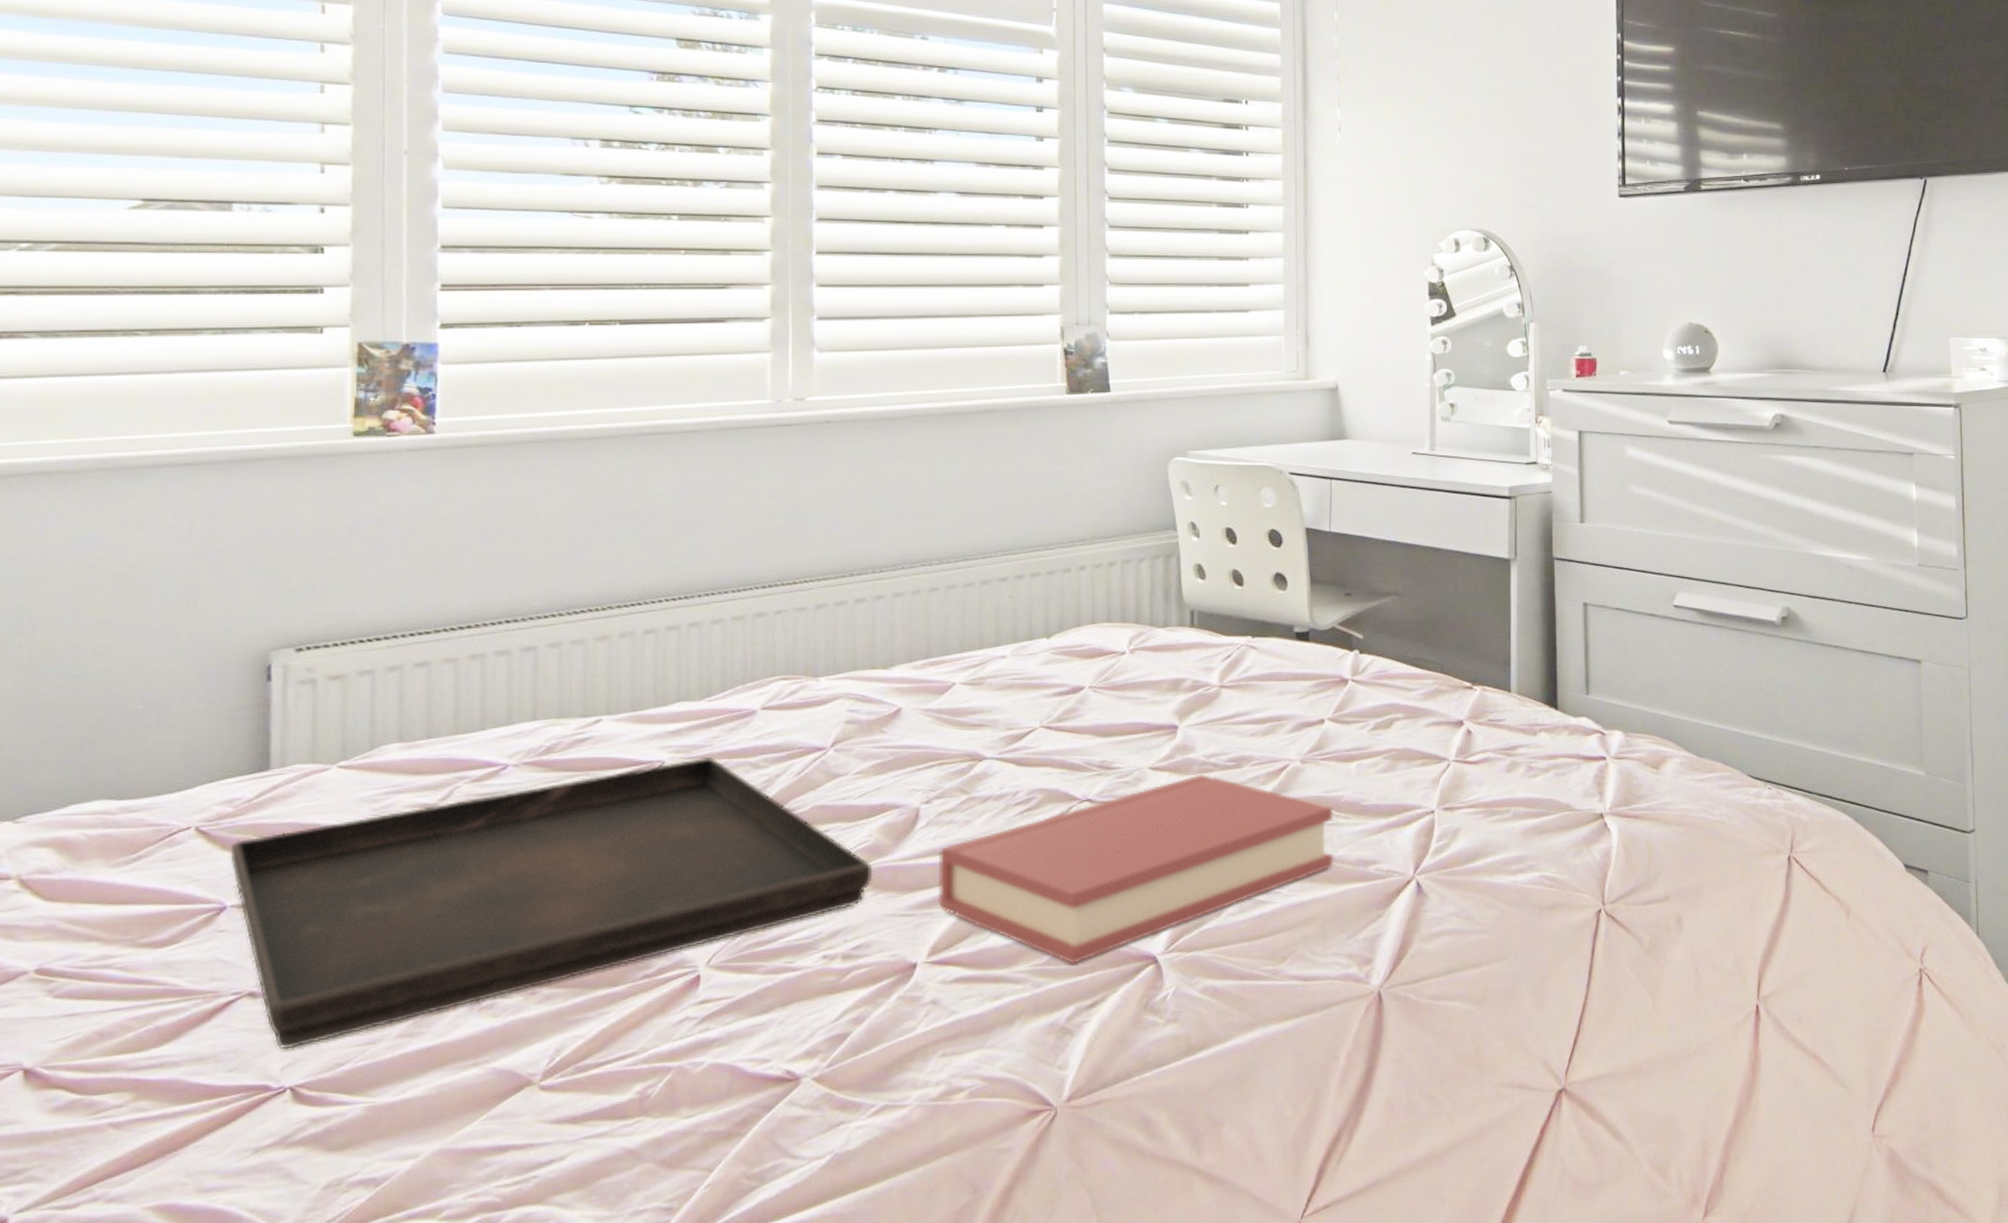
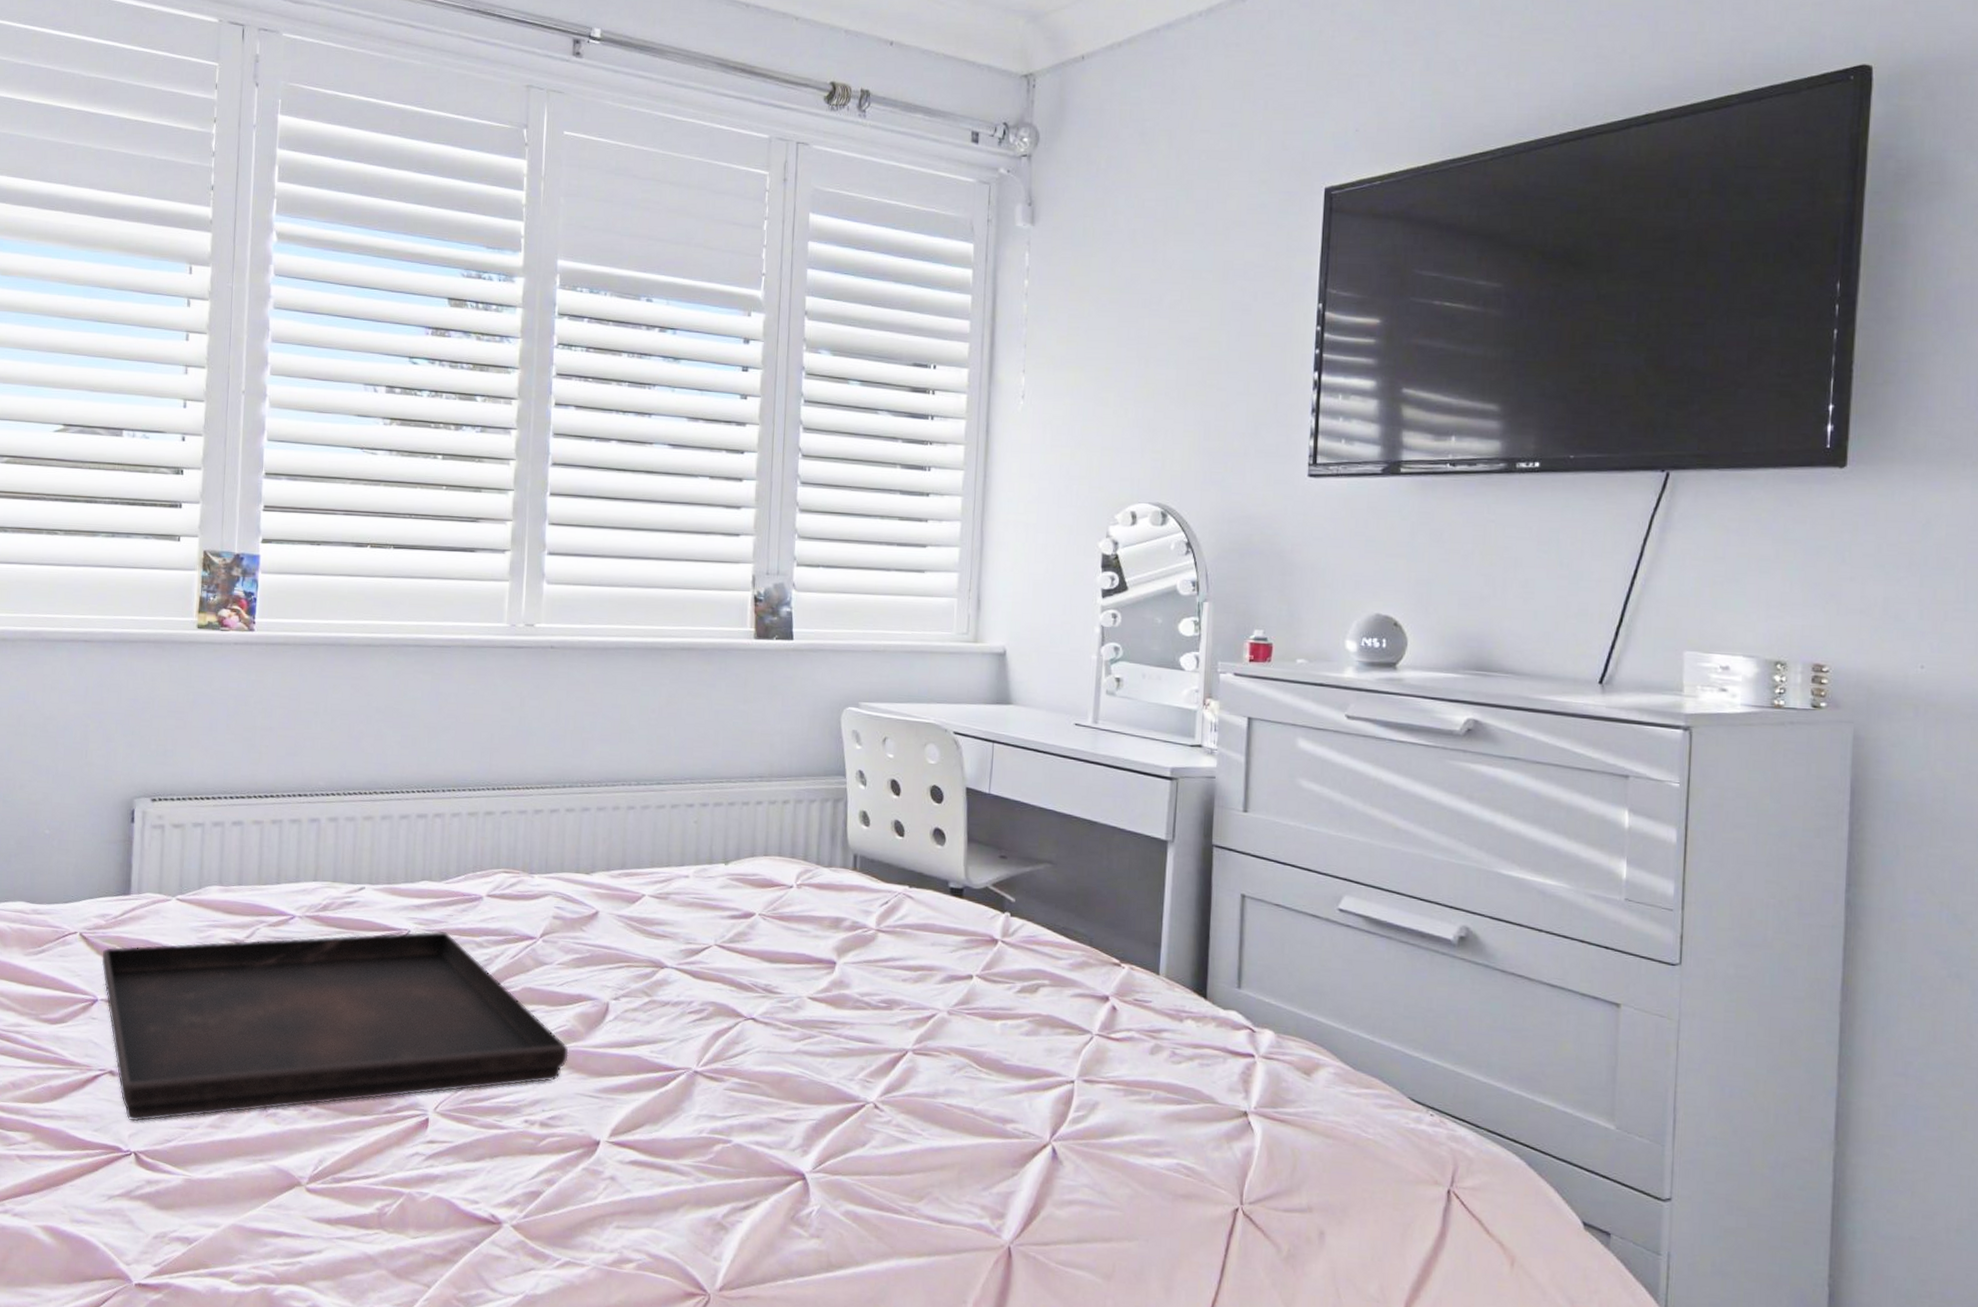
hardback book: present [938,774,1334,964] -> none [620,1010,976,1167]

